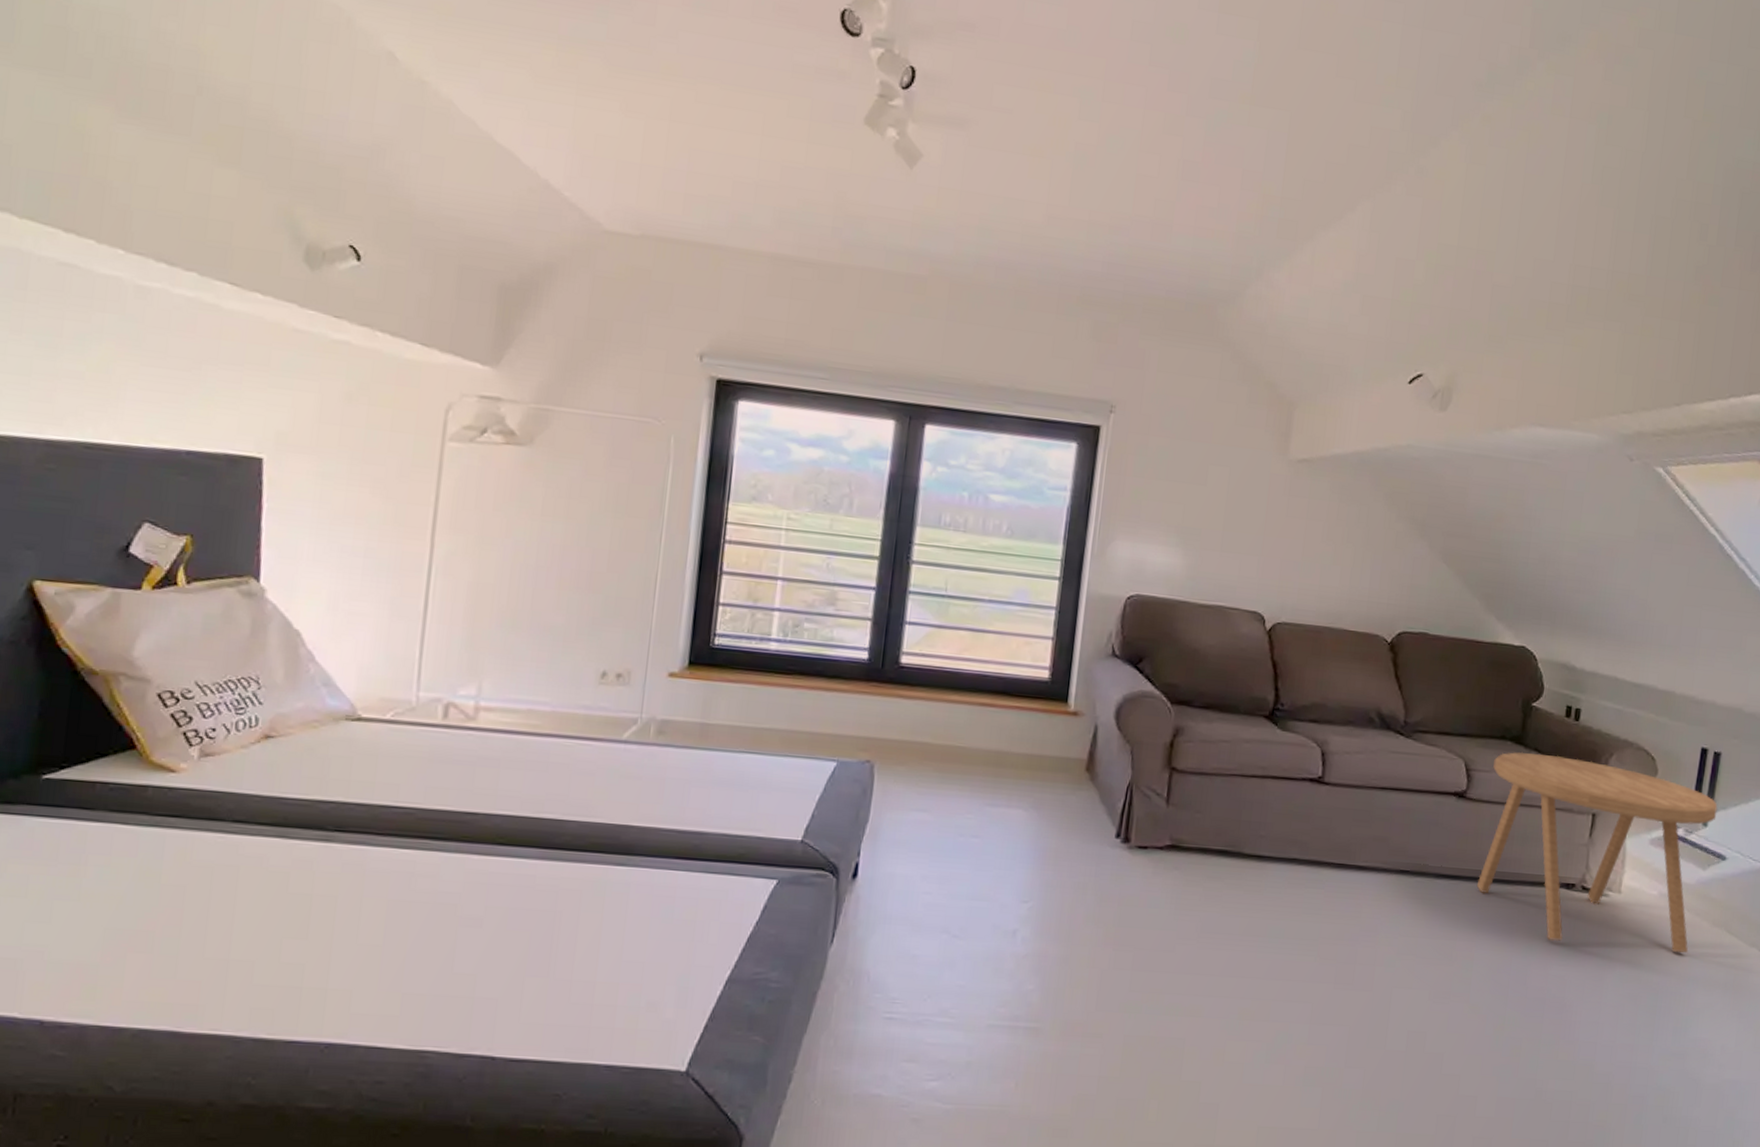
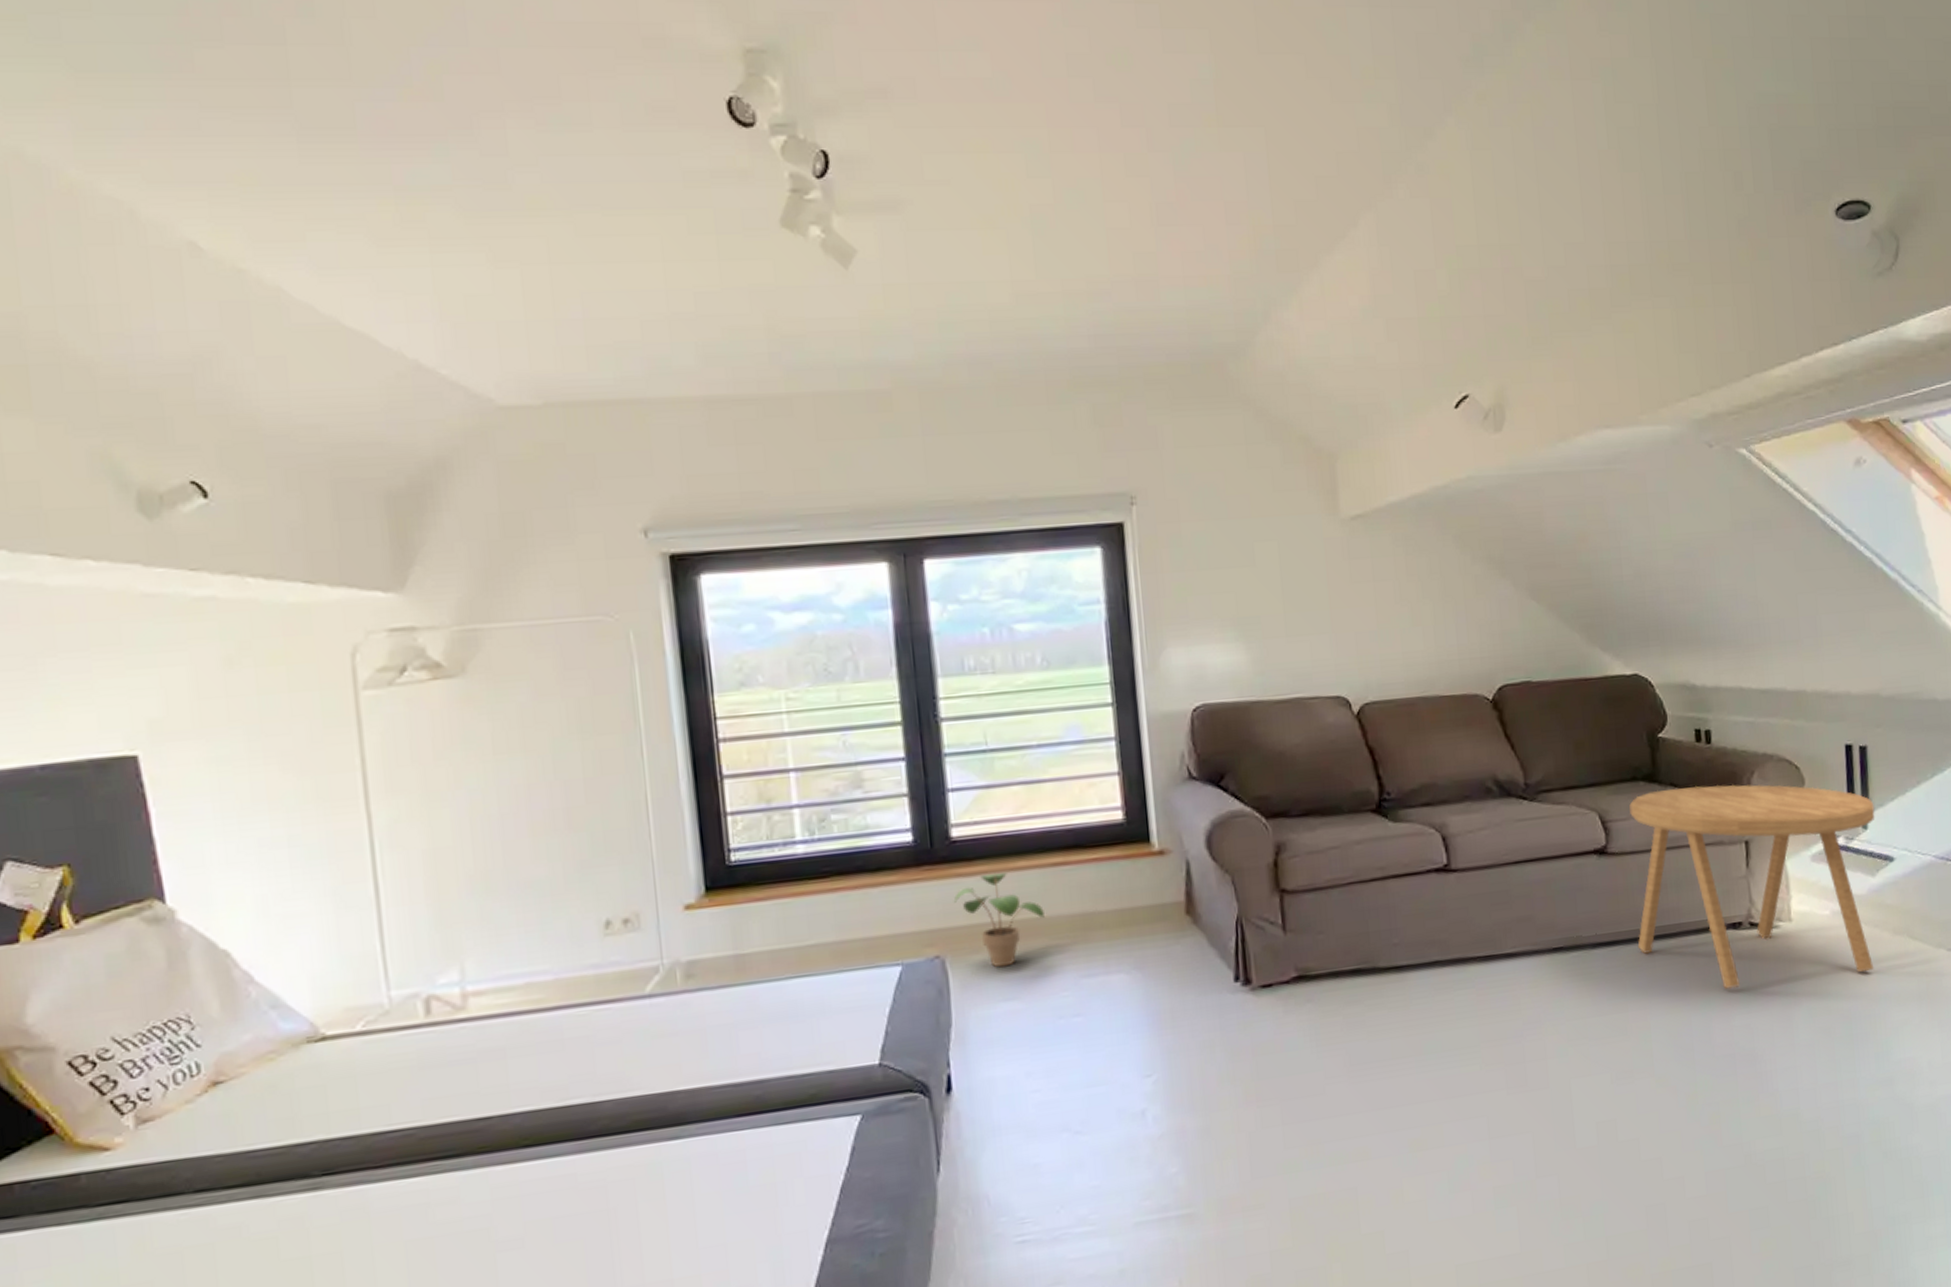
potted plant: none [891,700,966,782] -> present [953,872,1045,968]

